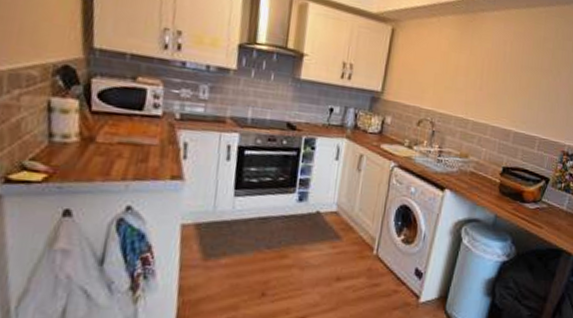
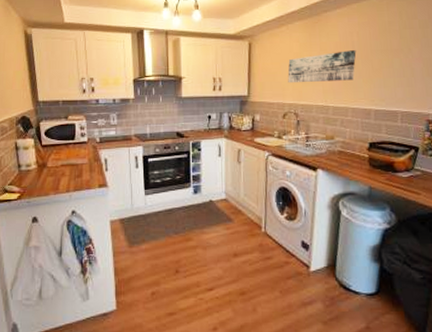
wall art: none [429,57,507,95] -> present [288,50,357,84]

